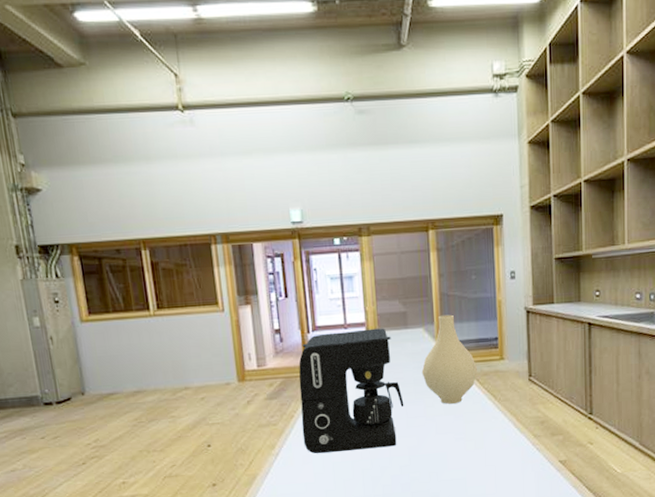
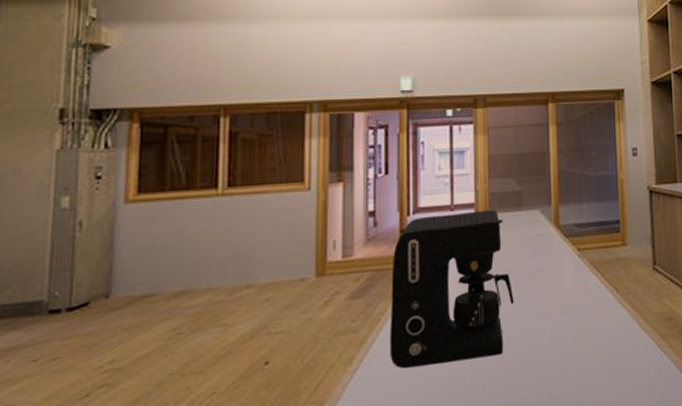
vase: present [421,314,478,404] -> none [535,194,598,300]

